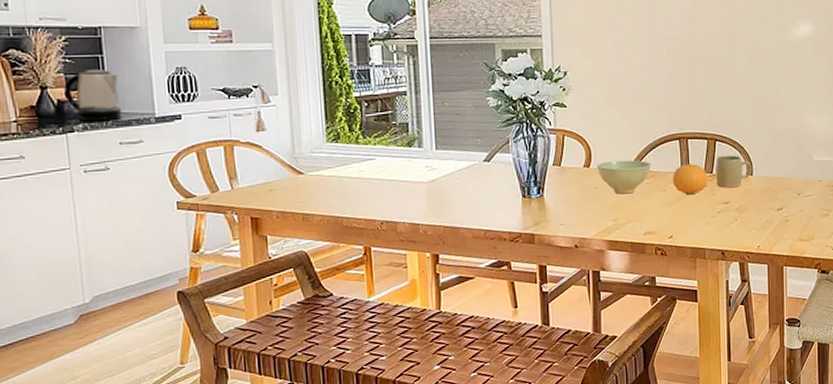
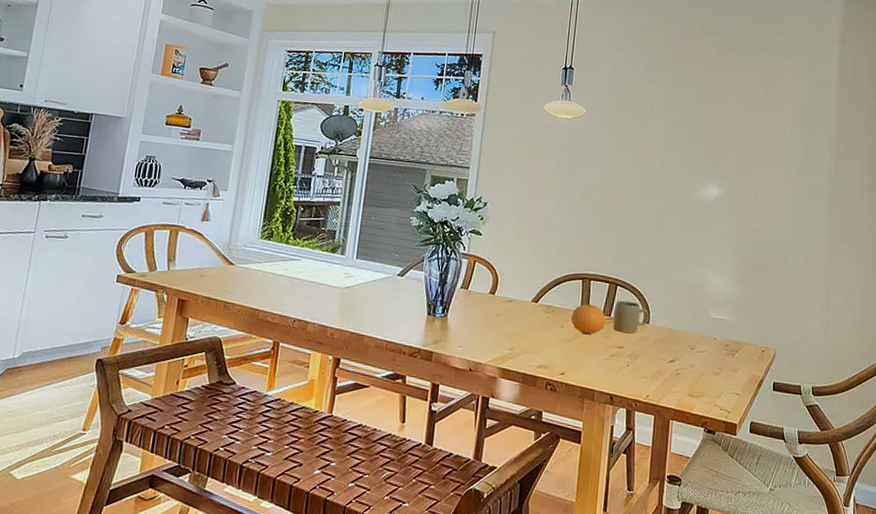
kettle: present [64,68,123,122] -> none [47,148,96,196]
bowl: present [596,160,652,194] -> none [500,291,554,325]

